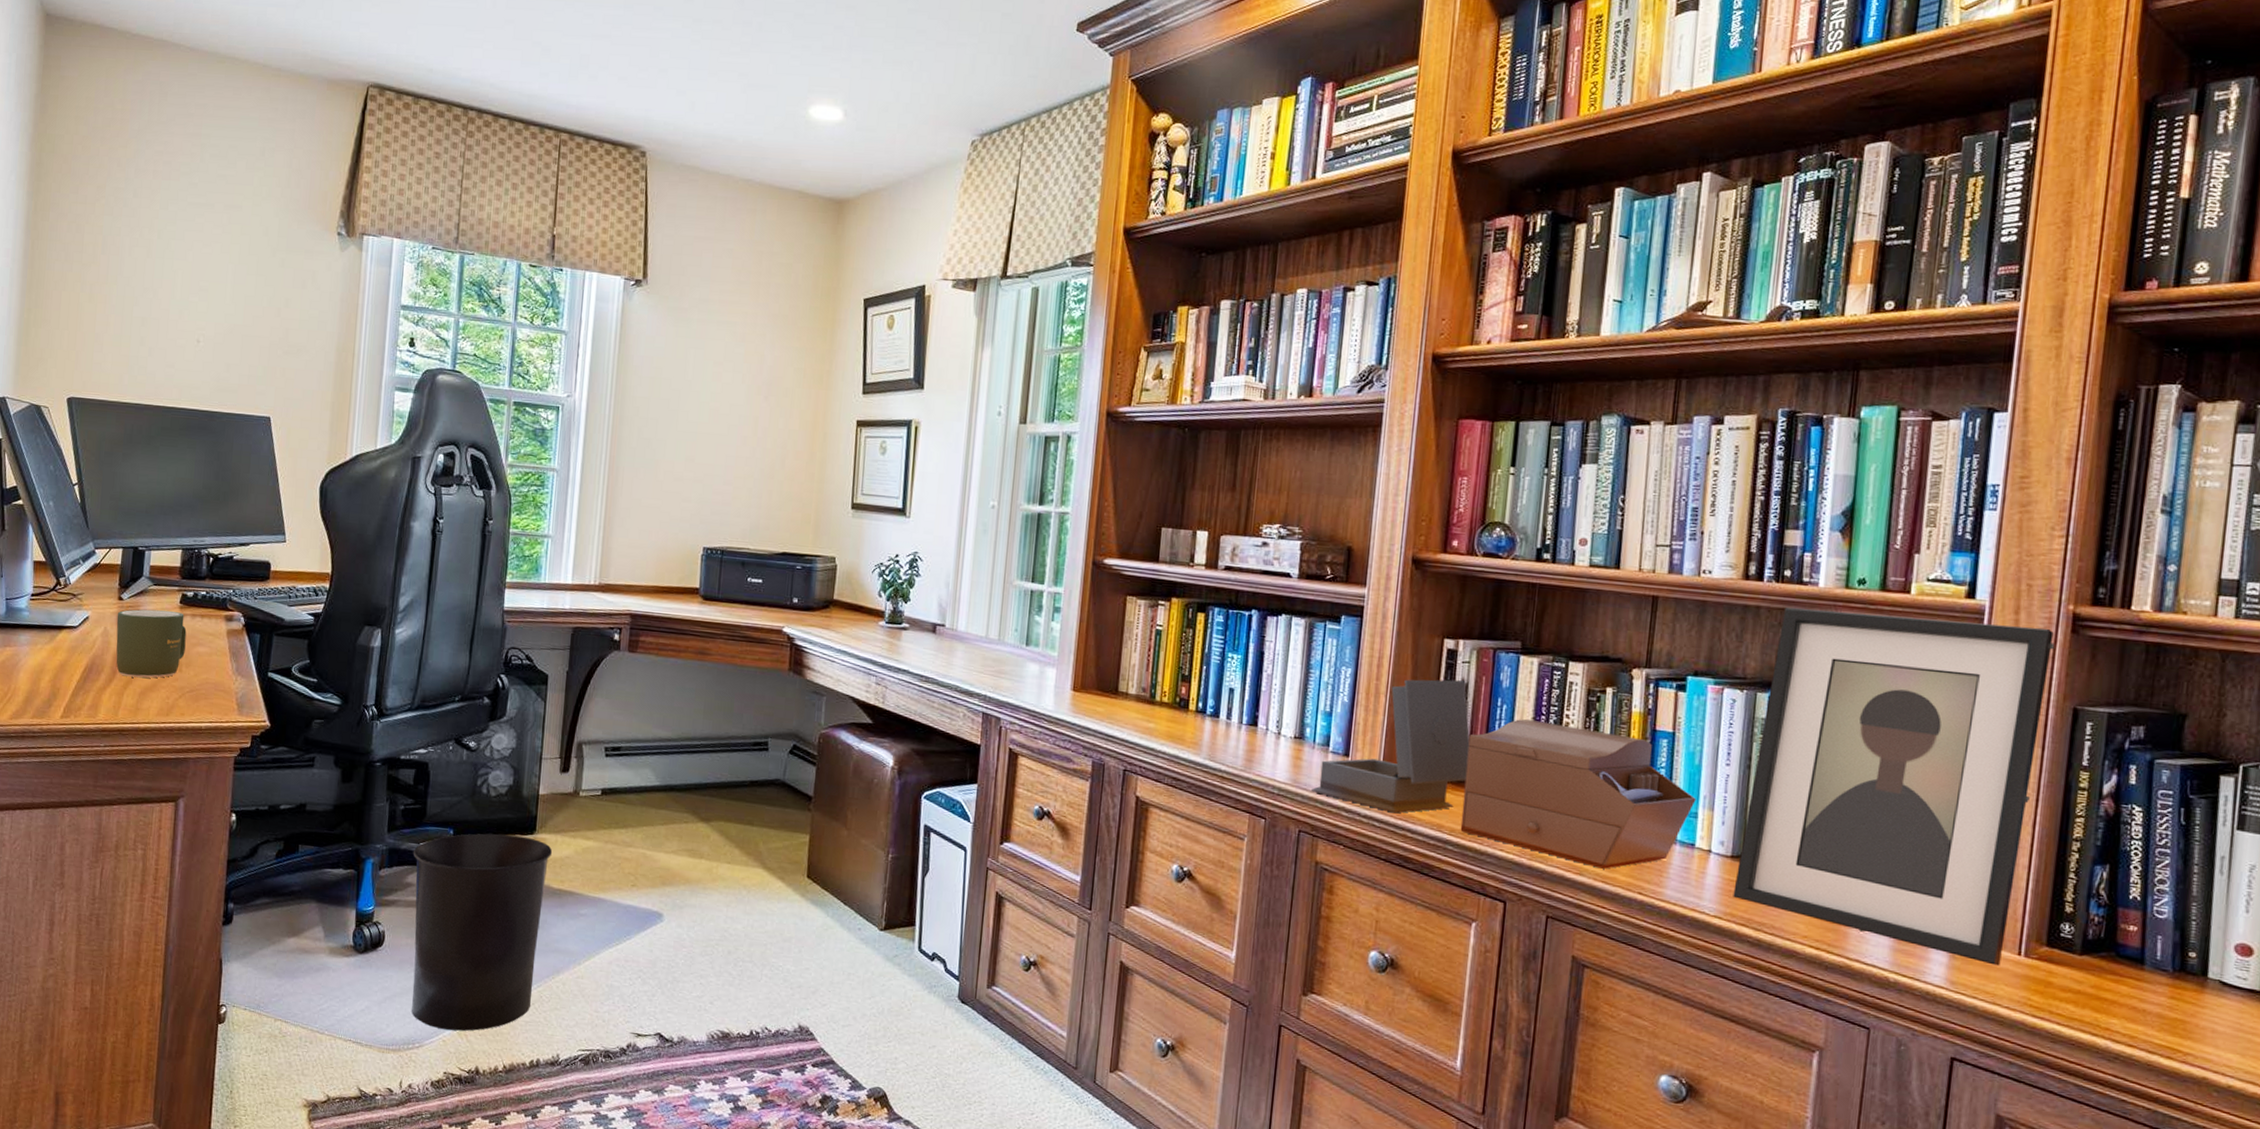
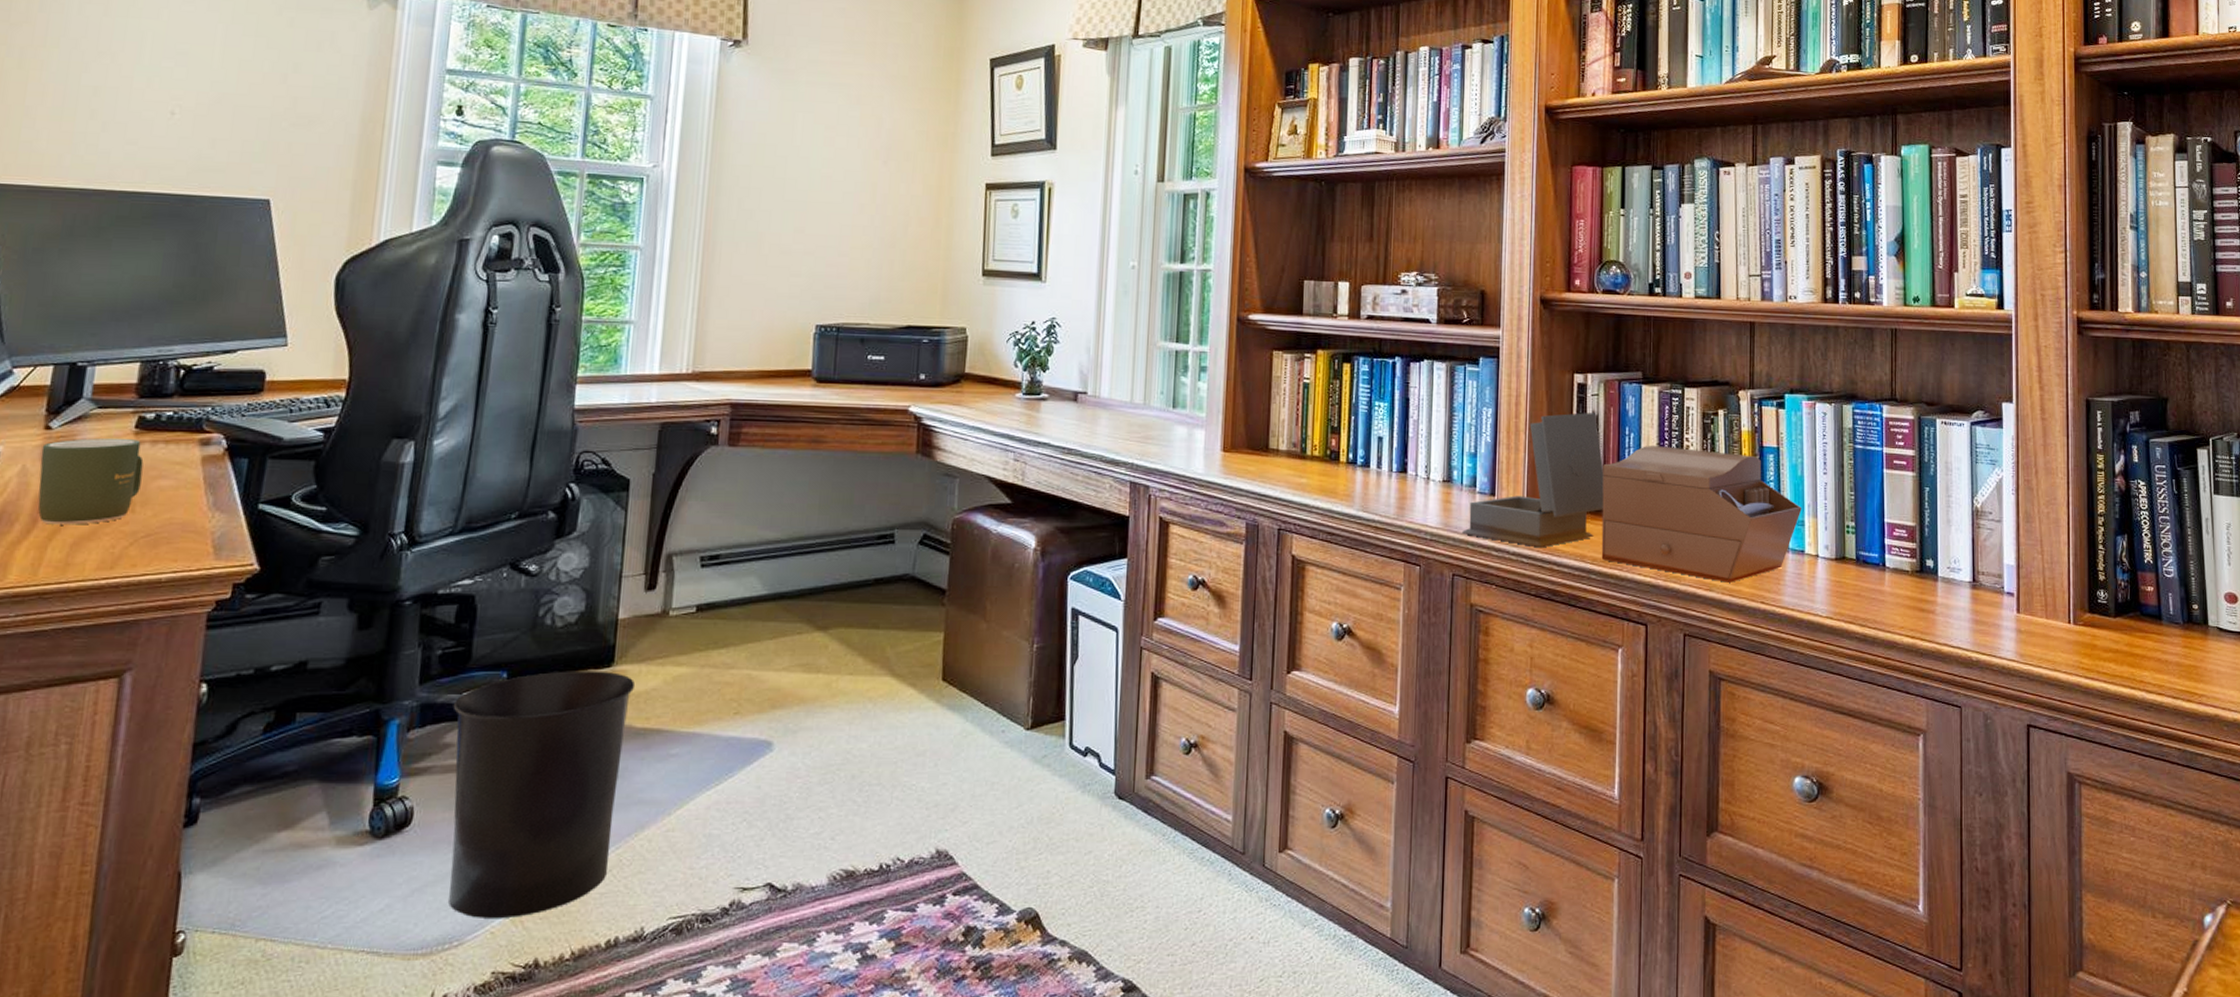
picture frame: present [1733,607,2055,966] -> none [1840,326,2067,635]

